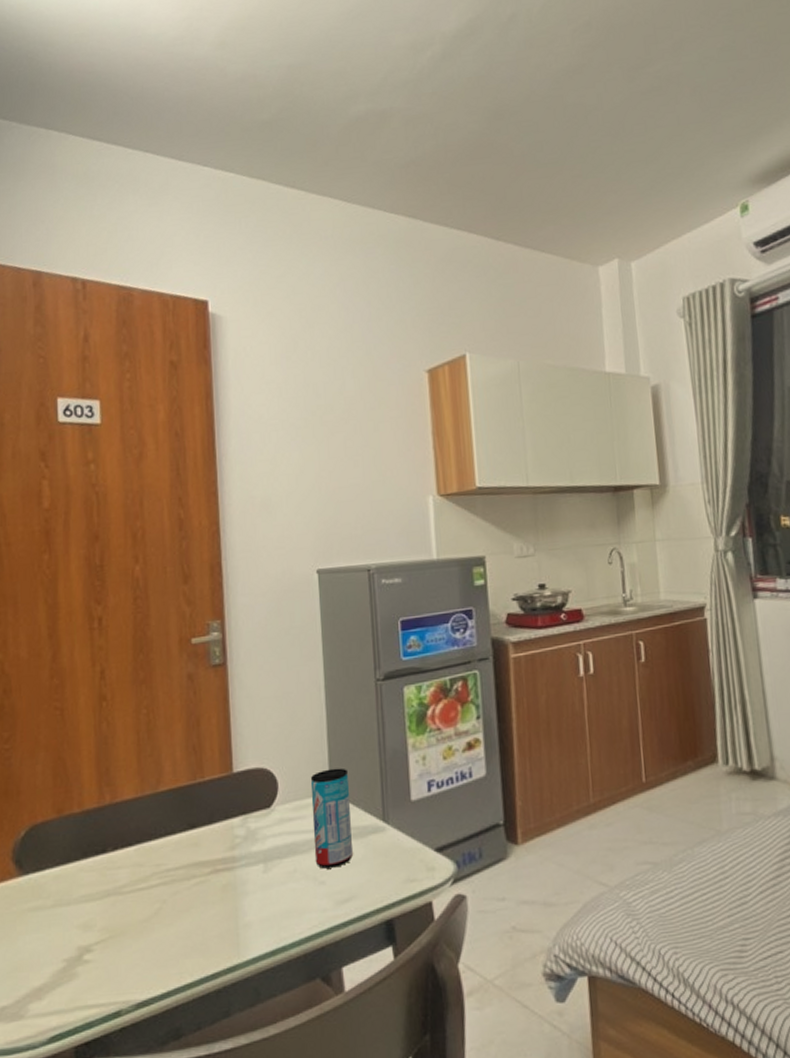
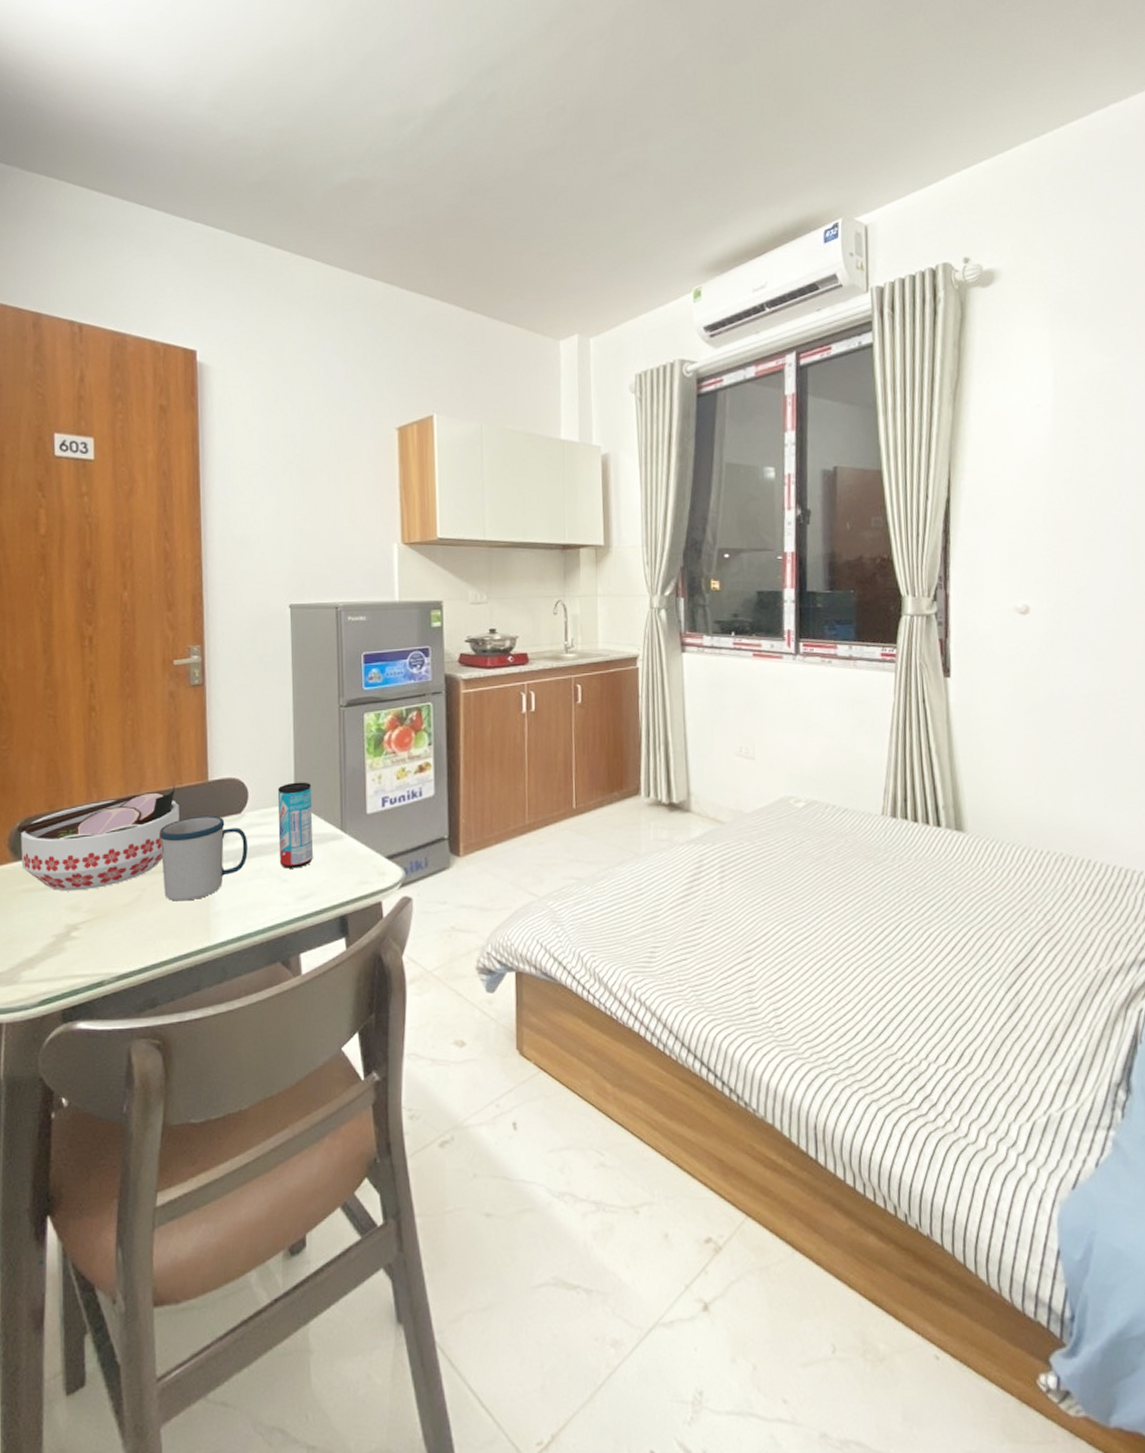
bowl: none [22,779,202,908] -> present [17,785,180,892]
mug: none [180,812,280,913] -> present [159,815,248,901]

